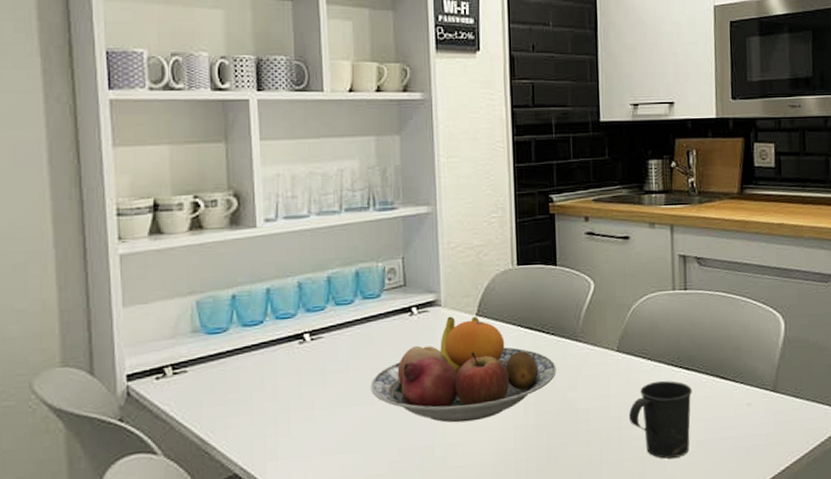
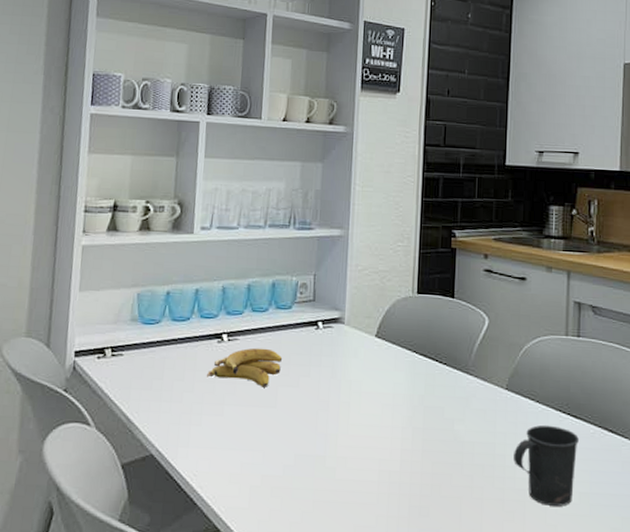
banana: none [291,343,376,385] -> present [207,348,283,387]
fruit bowl: present [369,316,557,423] -> none [274,334,446,438]

